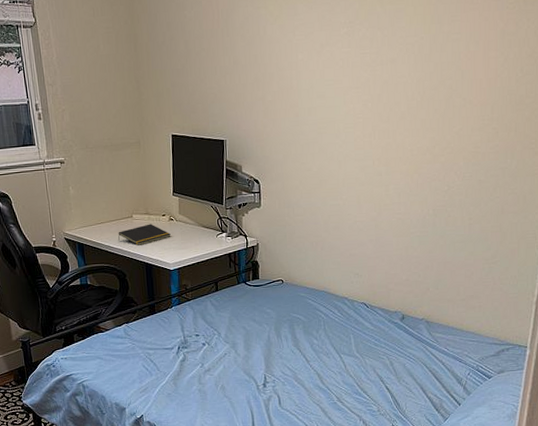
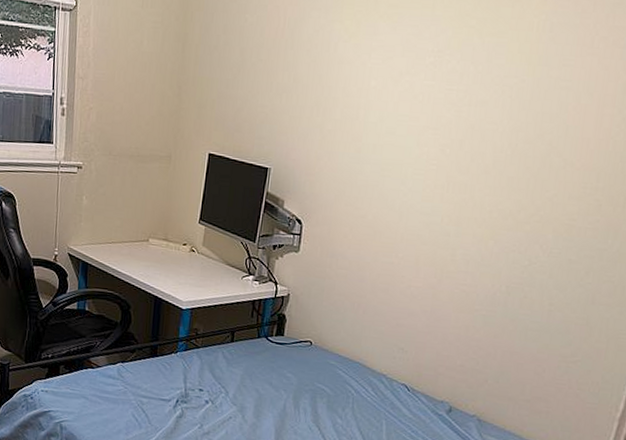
notepad: present [118,224,171,245] -> none [128,252,189,275]

